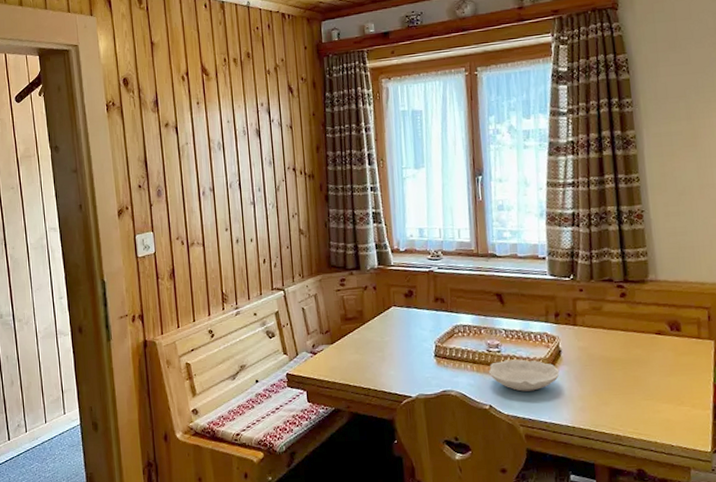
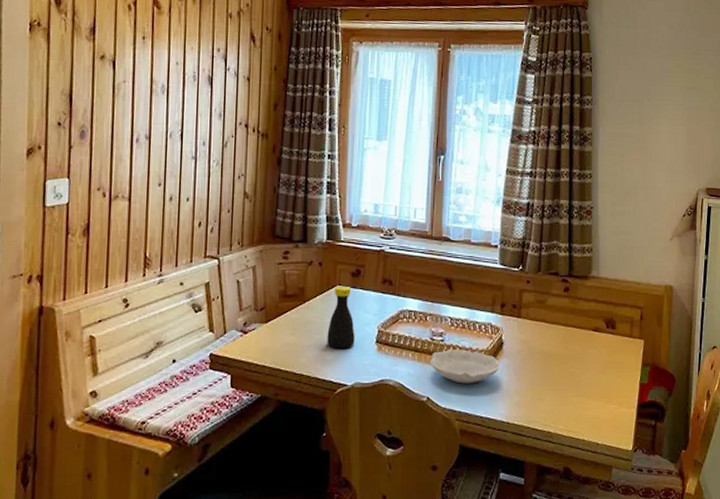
bottle: none [388,306,415,364] -> present [327,285,355,348]

